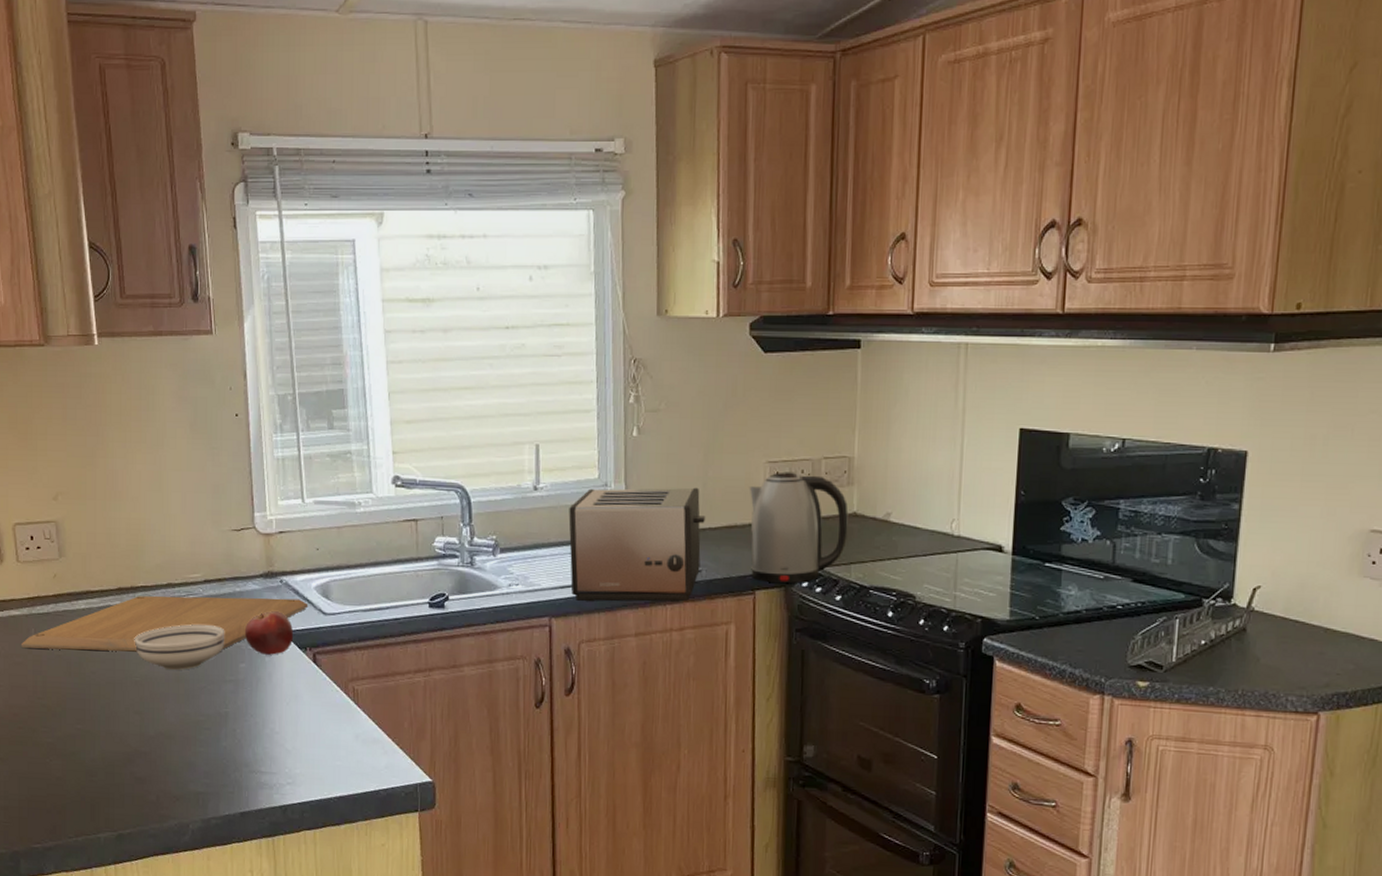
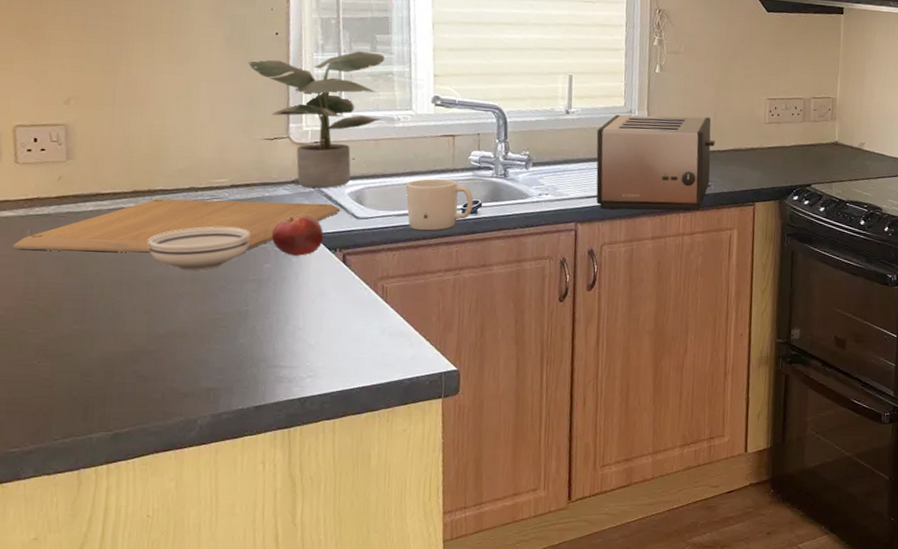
potted plant: none [212,429,343,582] -> present [248,51,385,189]
mug: none [371,568,440,629] -> present [406,178,473,232]
kettle: present [749,472,849,584] -> none [751,107,831,198]

